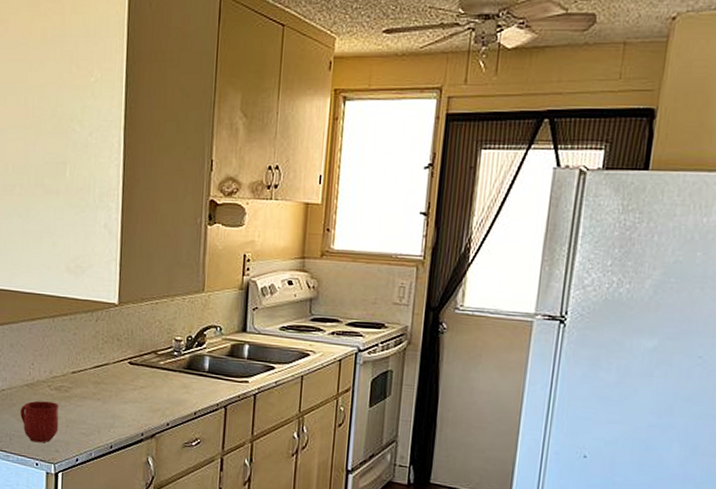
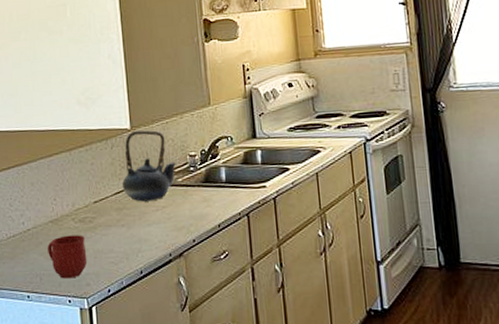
teapot: none [103,306,160,380] -> present [123,130,176,202]

